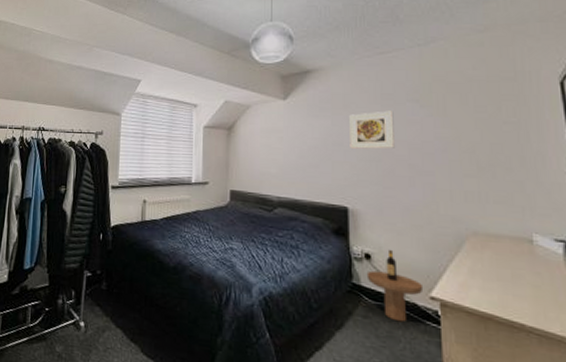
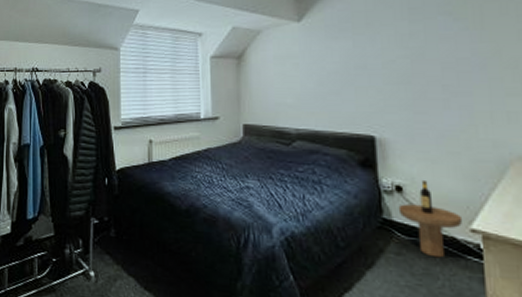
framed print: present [349,110,395,149] -> none [373,26,426,71]

